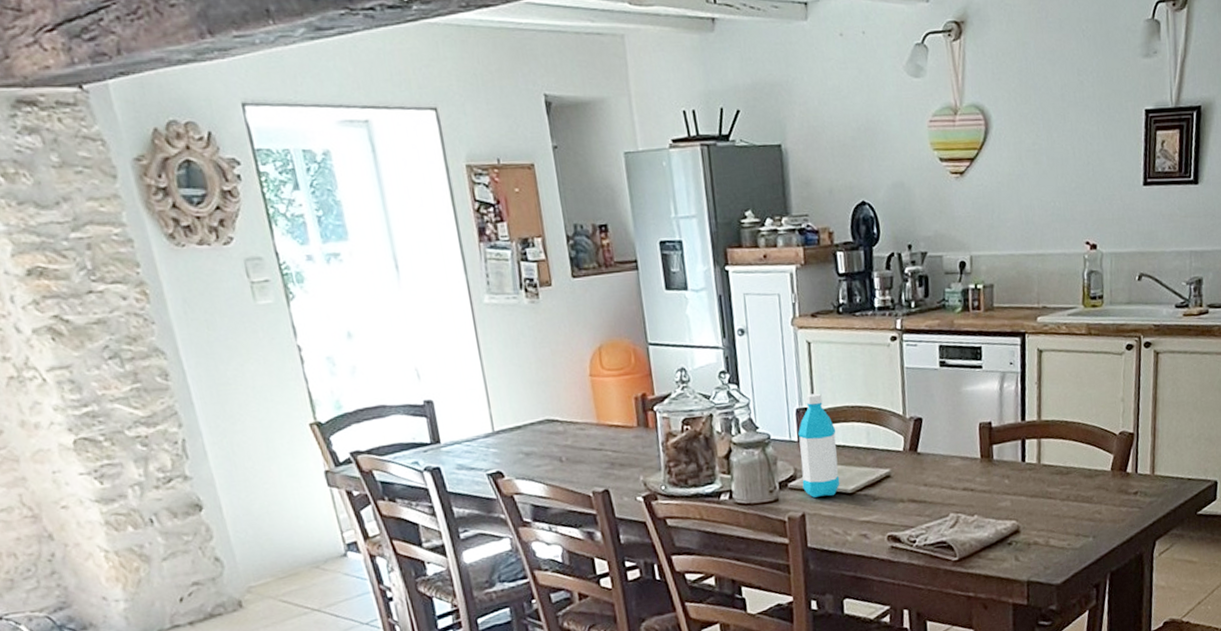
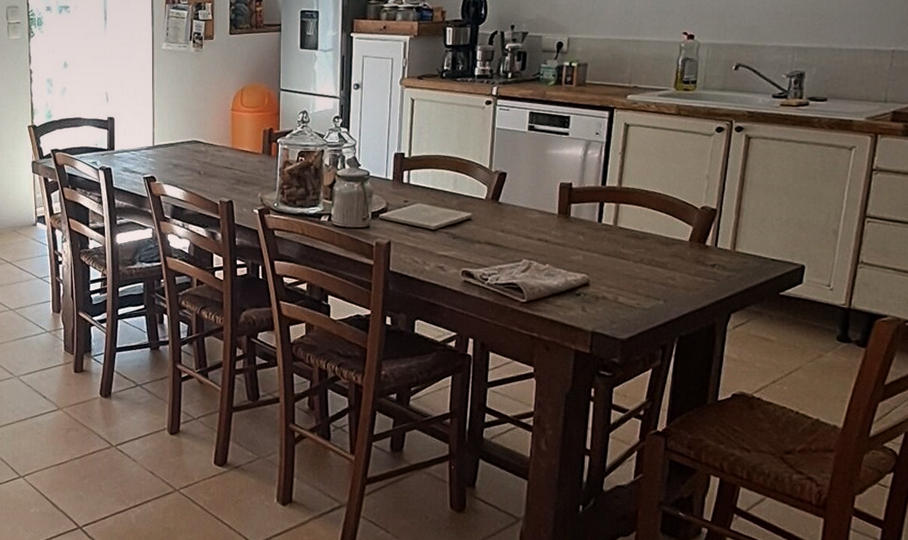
water bottle: present [798,393,840,498] -> none [392,142,427,230]

